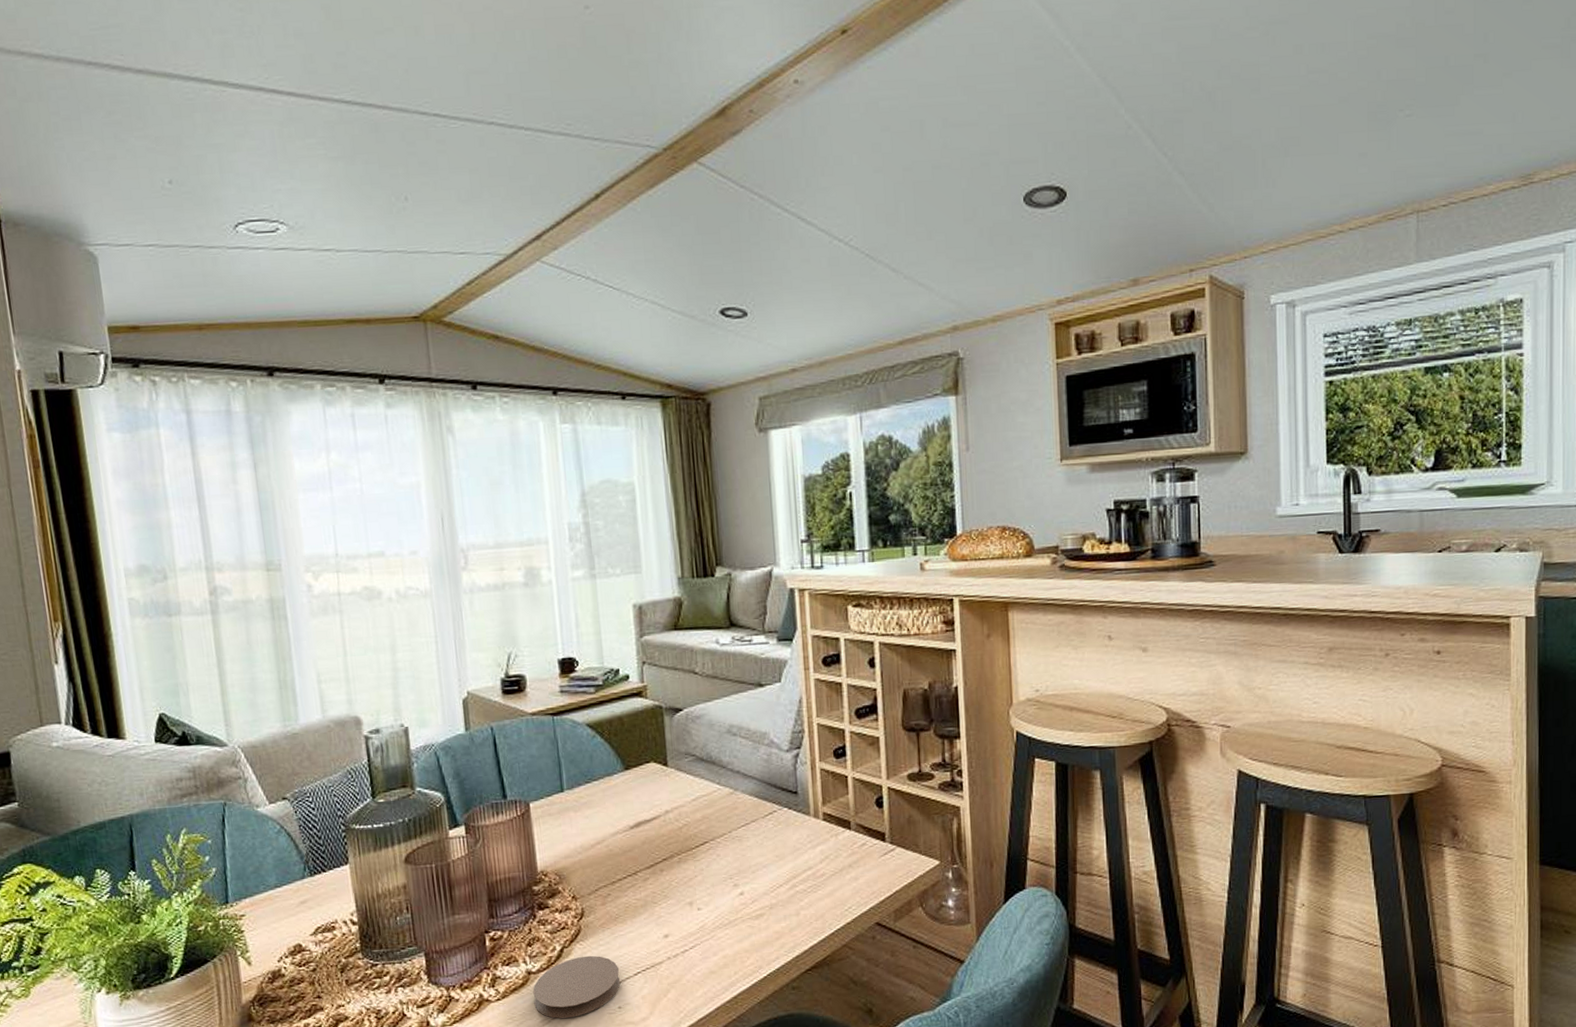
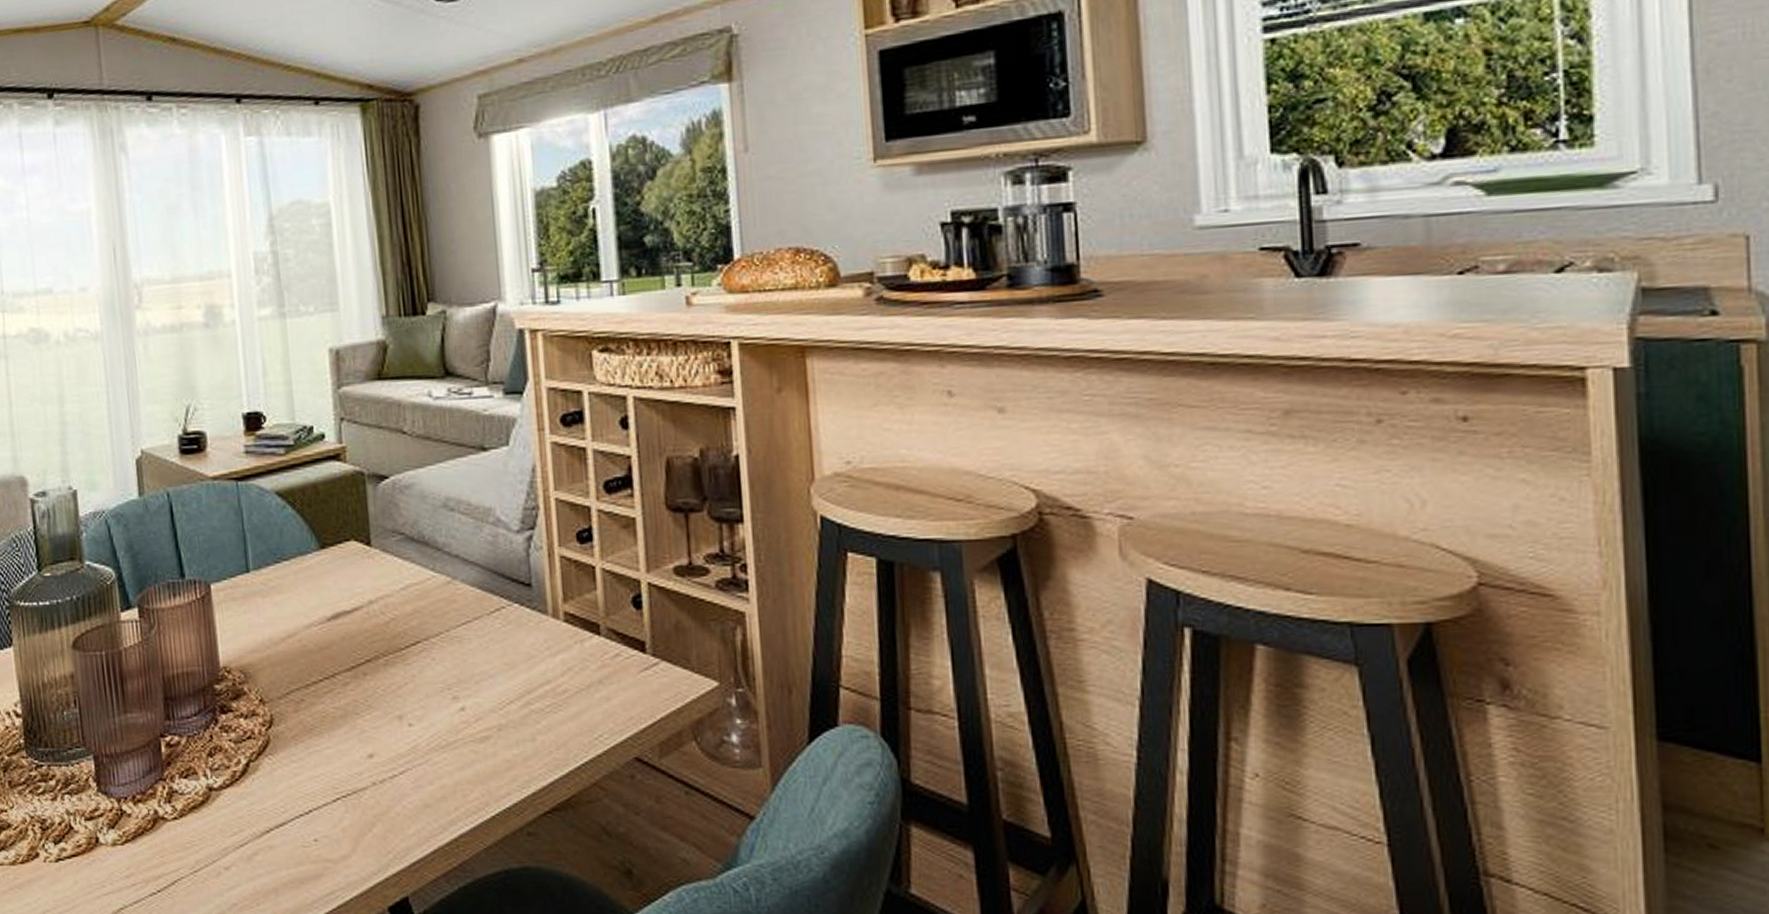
coaster: present [533,955,620,1019] -> none [214,773,316,849]

